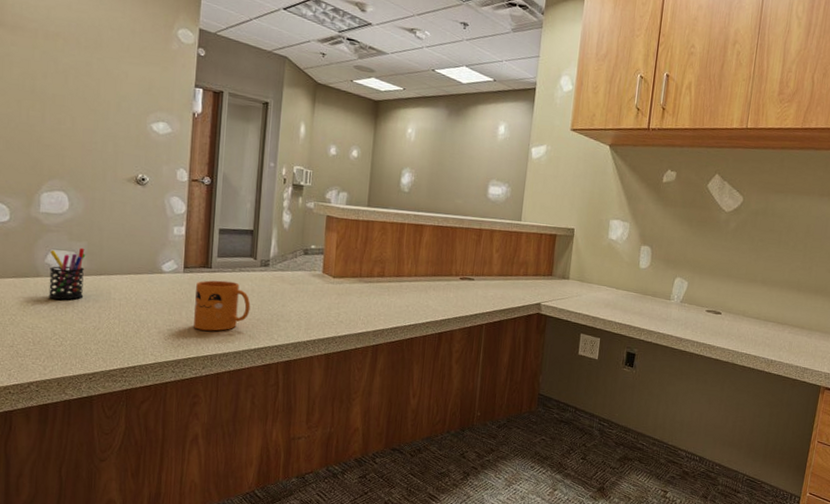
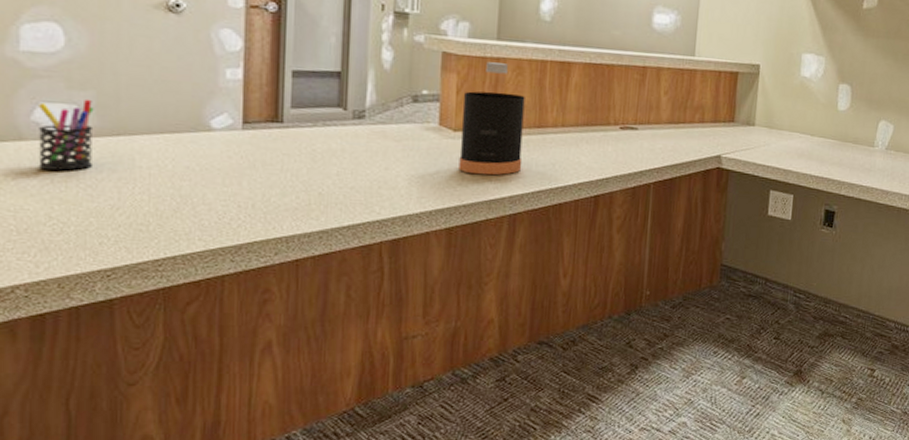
mug: present [194,280,251,331] -> none [260,138,341,205]
bottle: none [336,224,388,314] -> present [459,62,525,176]

